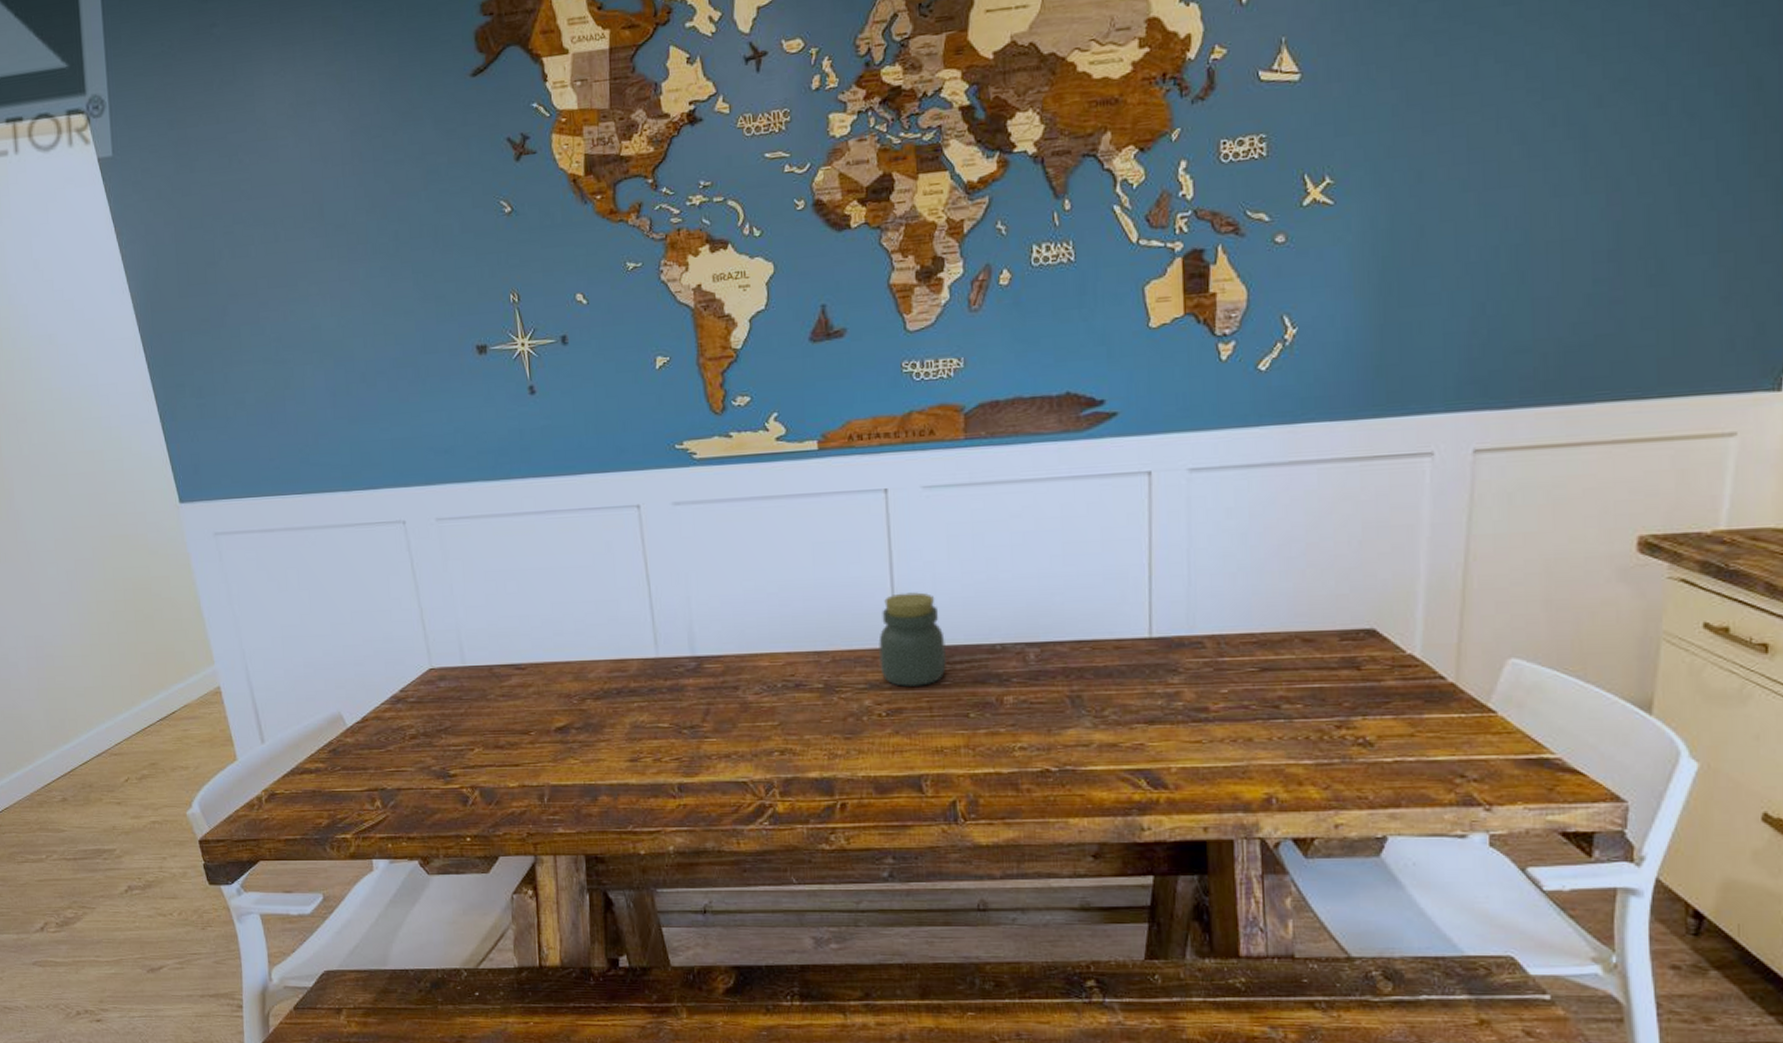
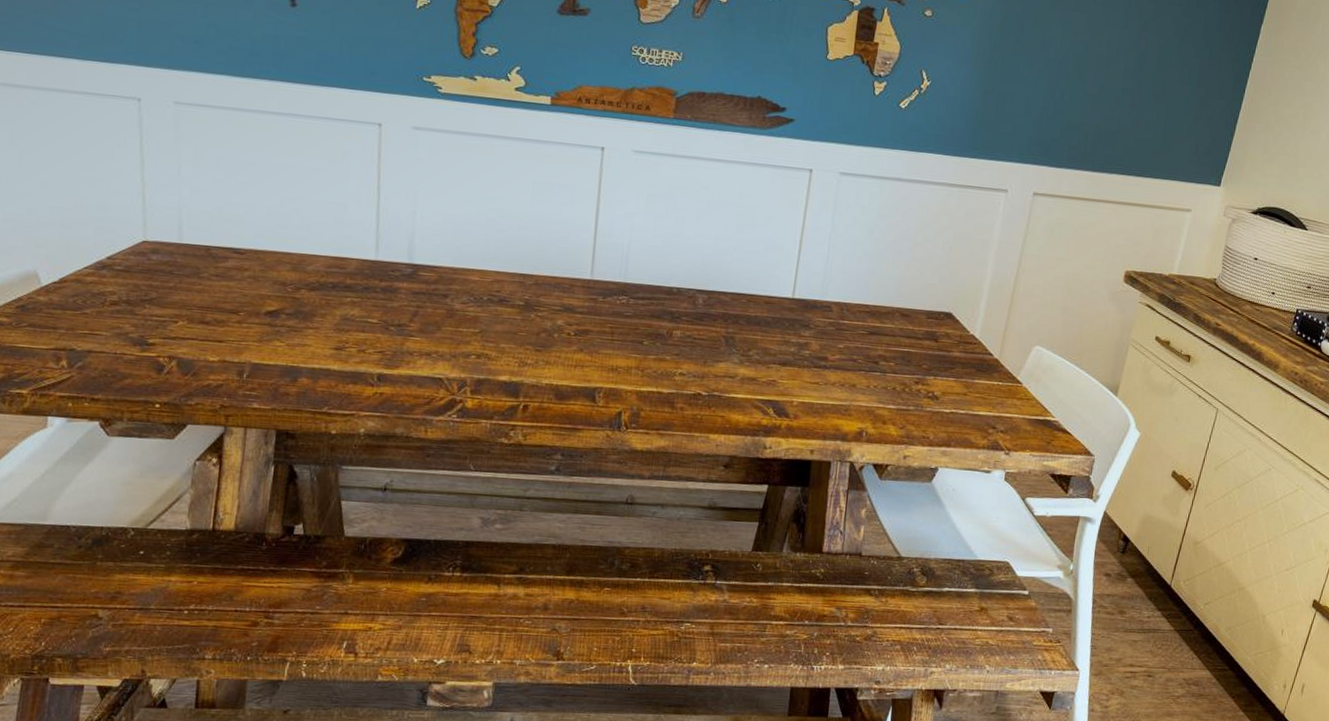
jar: present [879,592,946,687] -> none [575,235,633,314]

